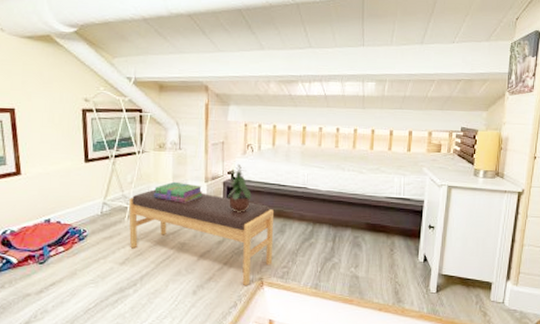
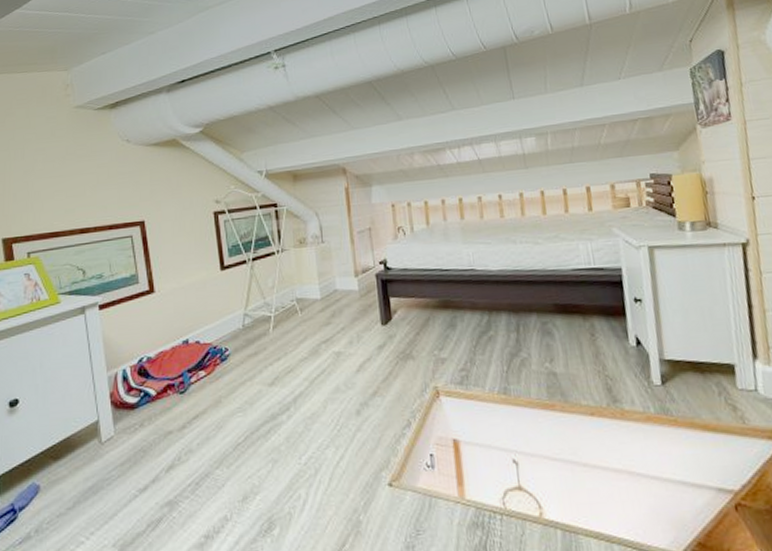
bench: present [129,189,274,286] -> none [272,290,447,399]
stack of books: present [153,181,203,203] -> none [298,280,354,305]
potted plant: present [228,163,252,212] -> none [383,250,411,308]

